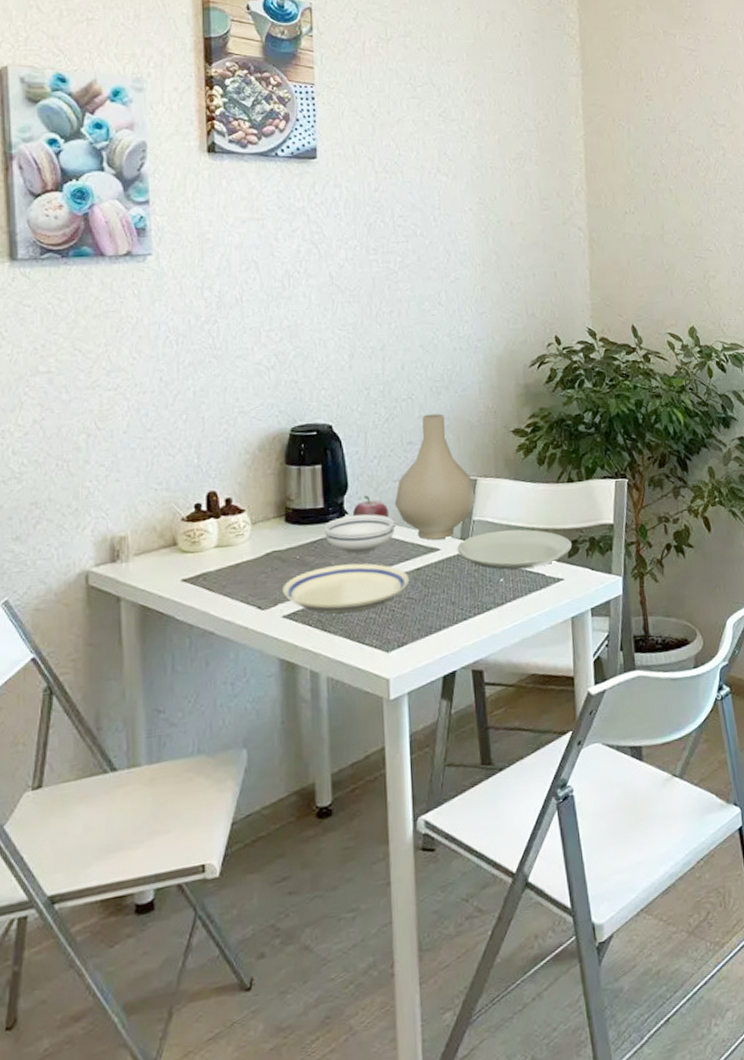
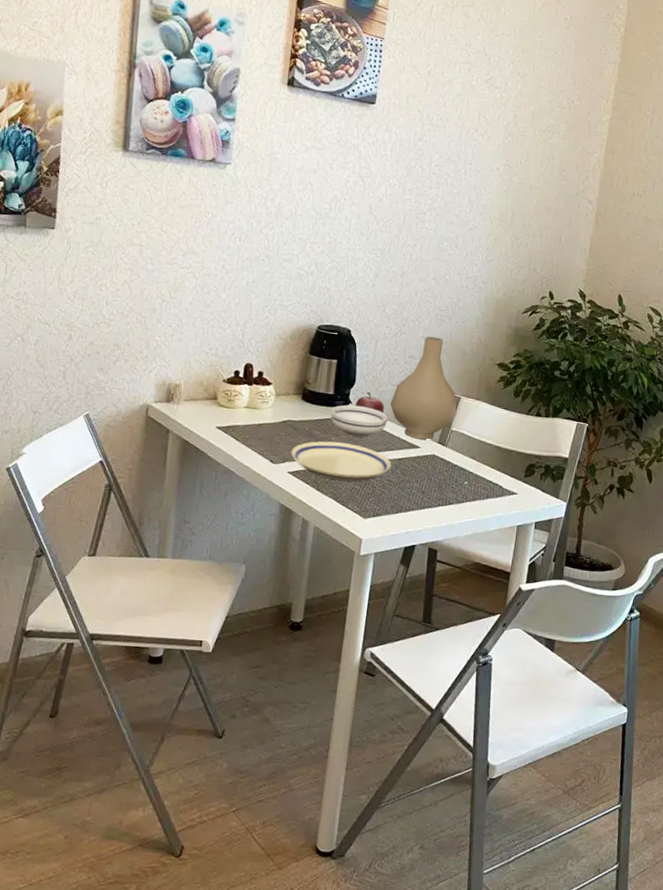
plate: present [457,529,573,570] -> none [434,442,530,480]

